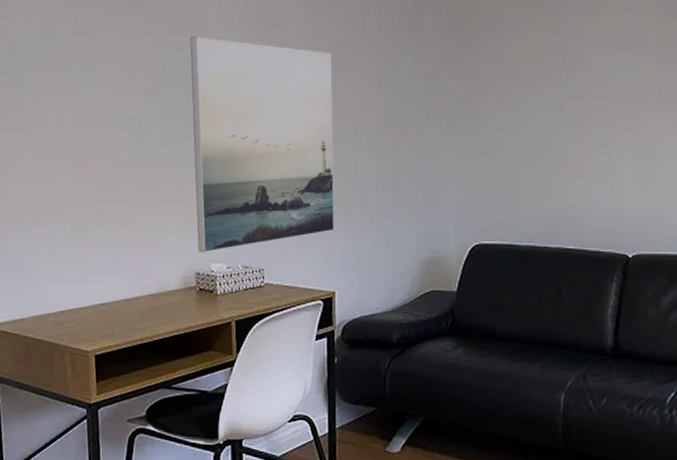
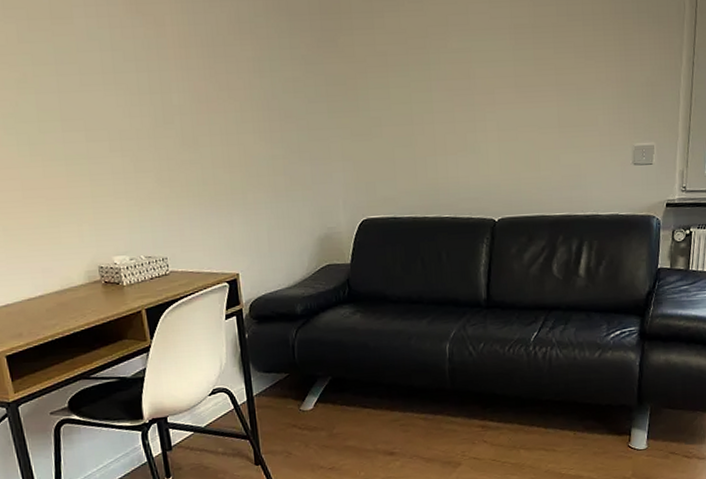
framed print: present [190,36,335,253] -> none [57,23,232,247]

